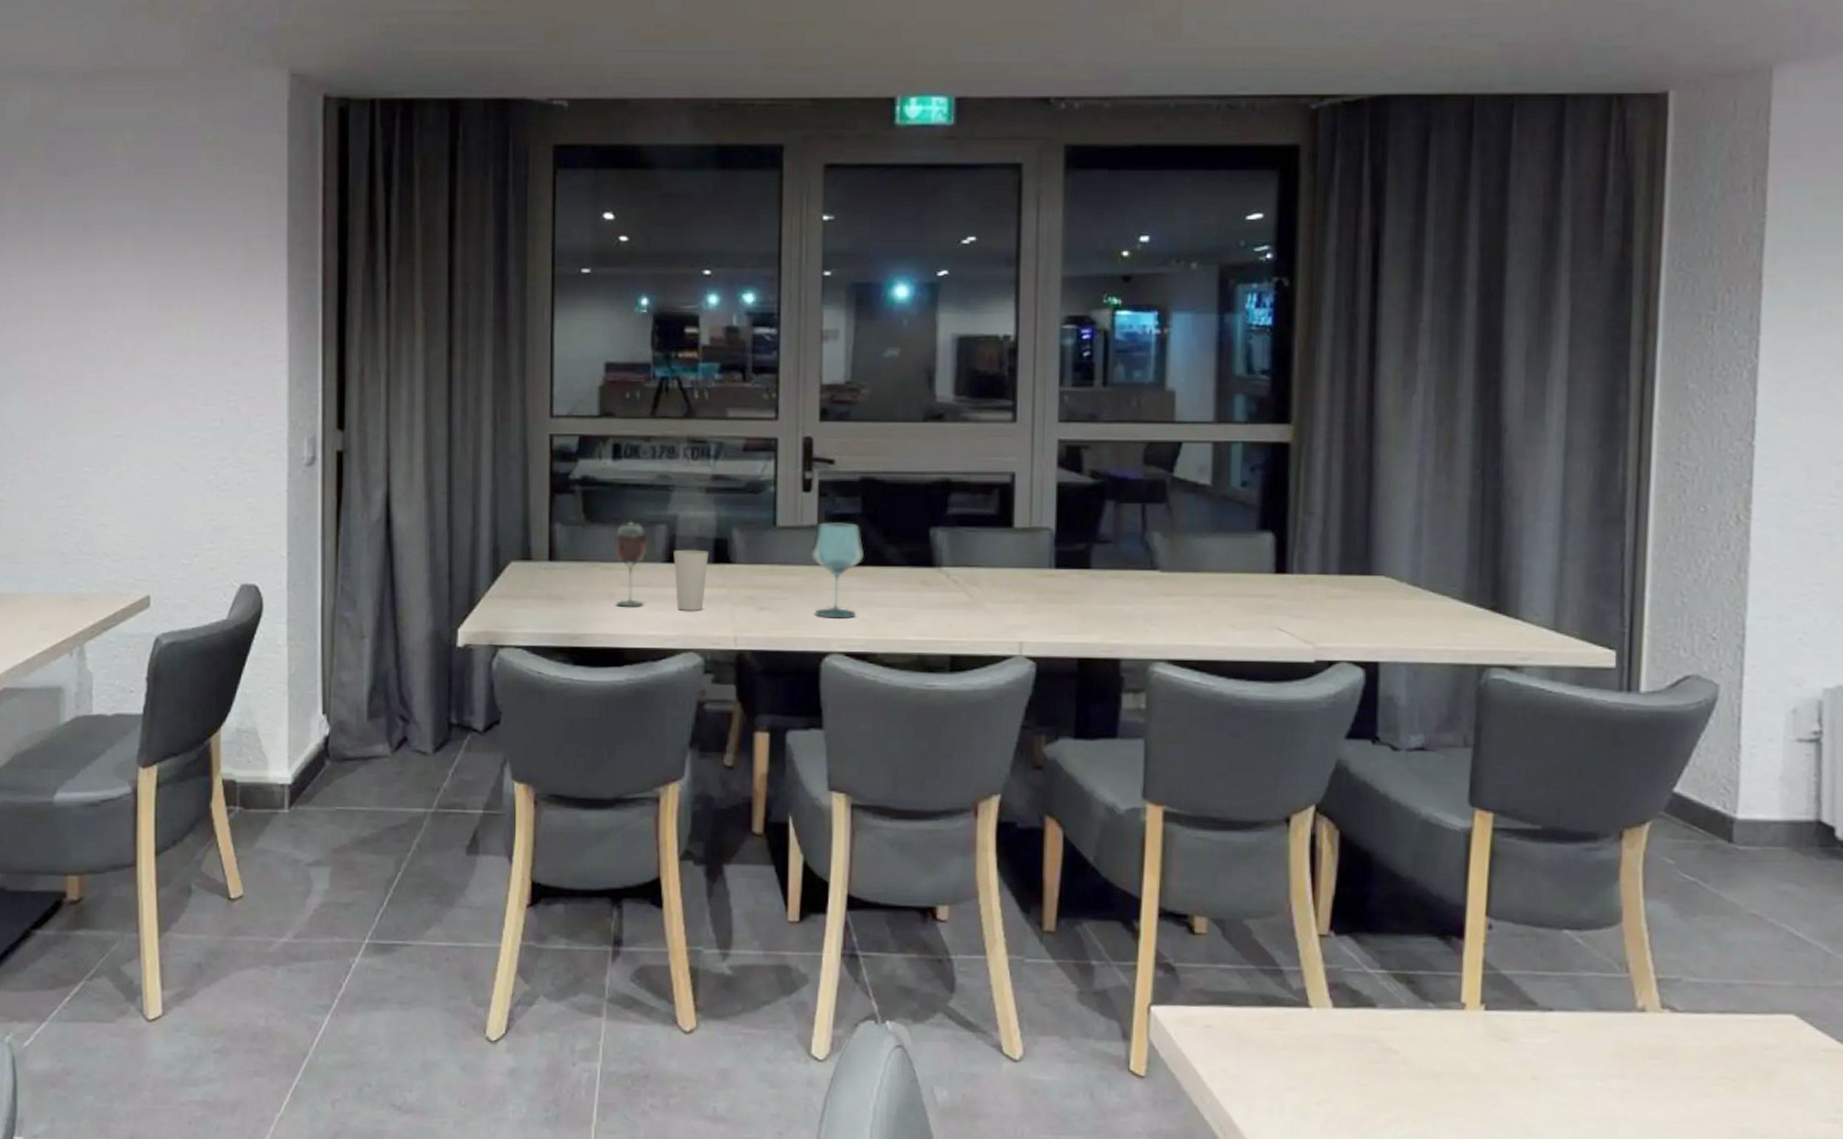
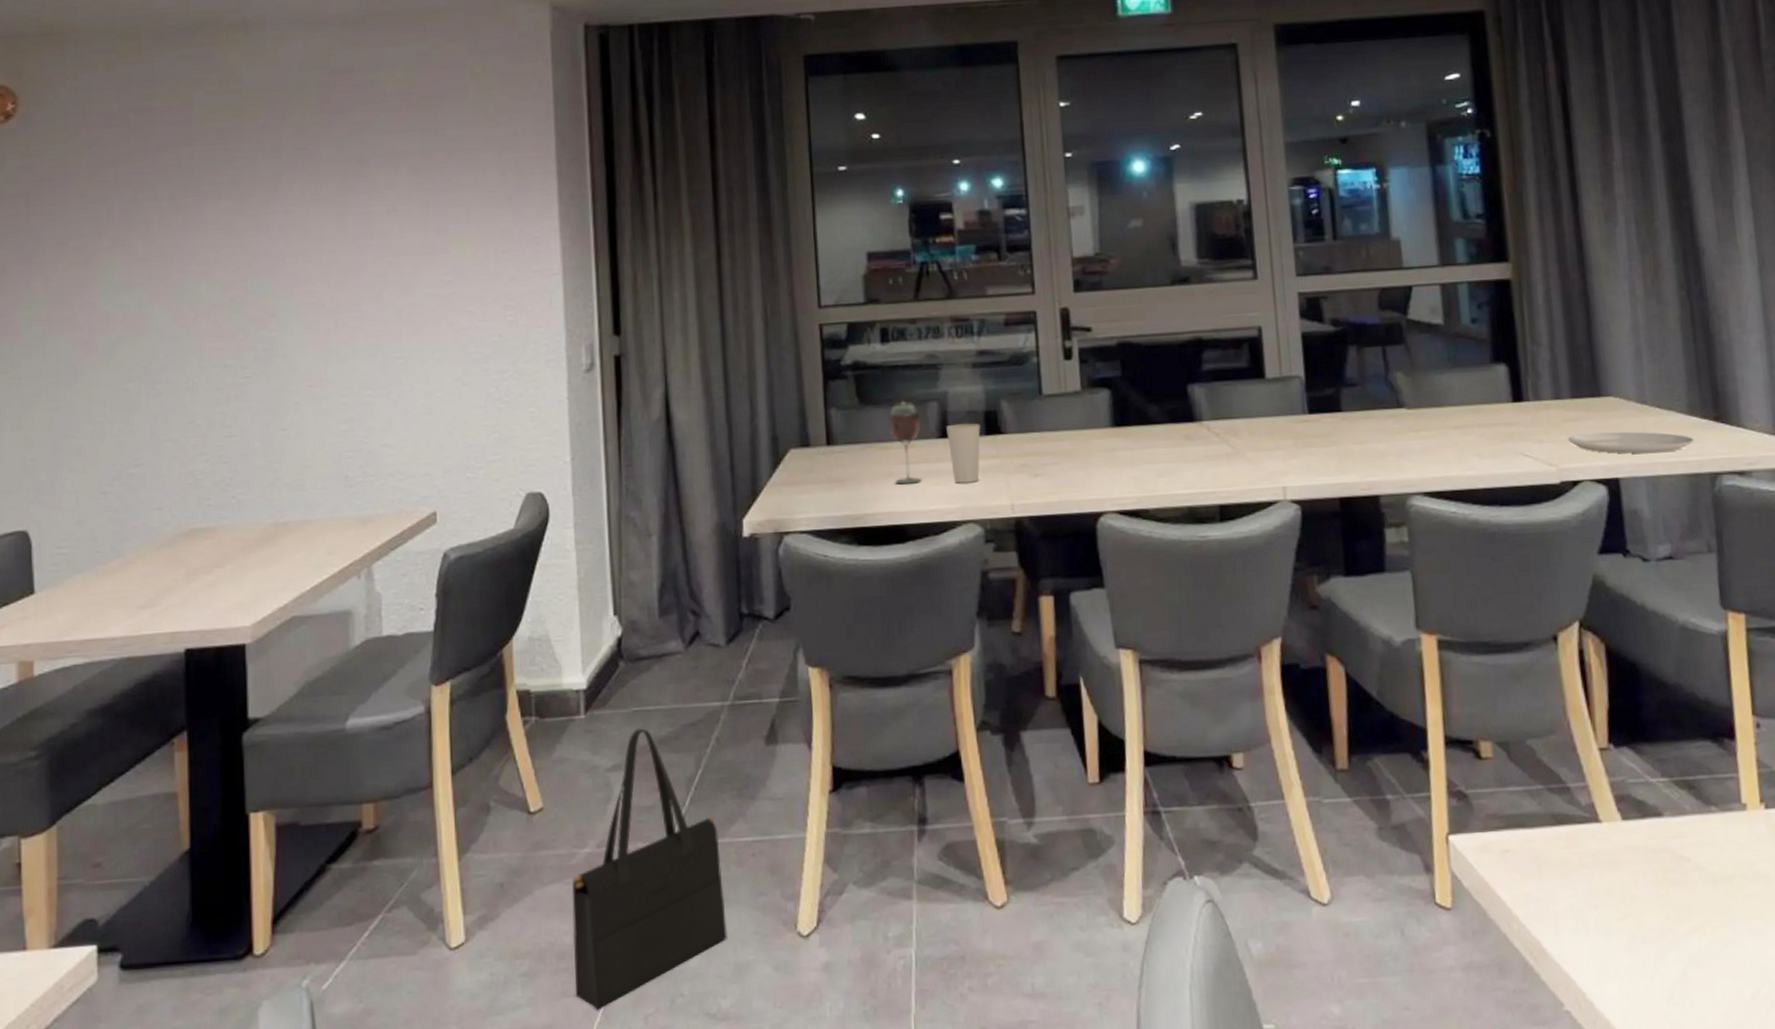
tote bag: none [266,827,417,1091] -> present [571,728,727,1010]
wine glass: present [810,522,864,619] -> none [1077,386,1128,479]
plate: none [1329,612,1466,640] -> present [1567,431,1694,454]

